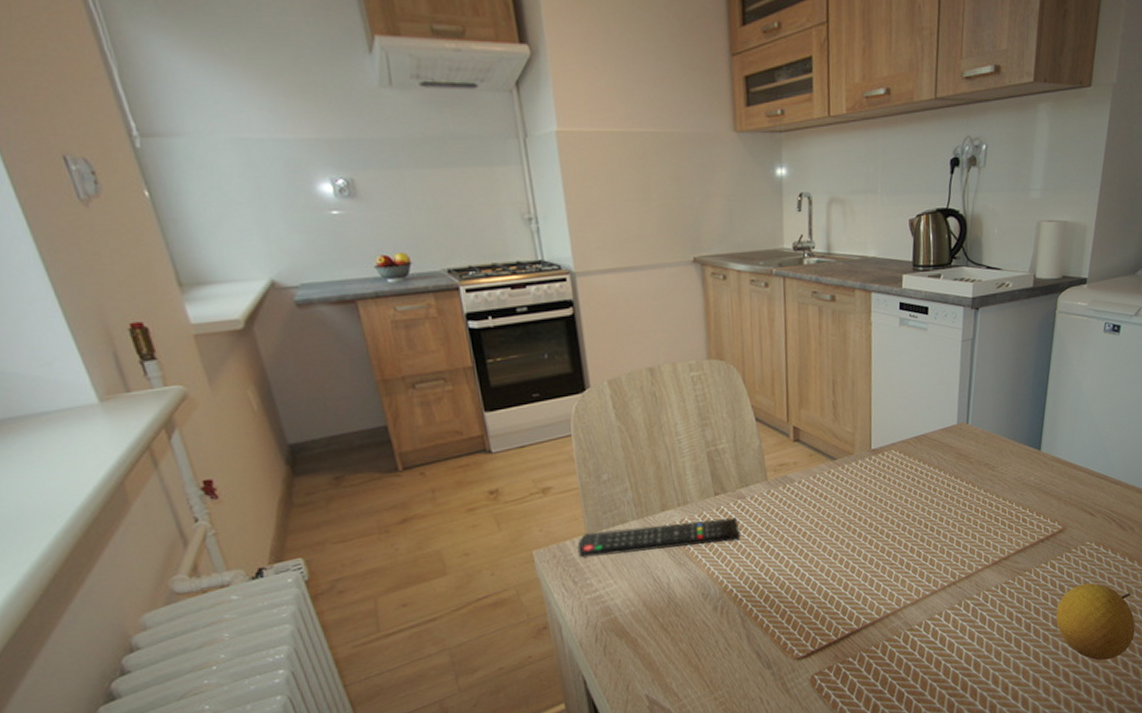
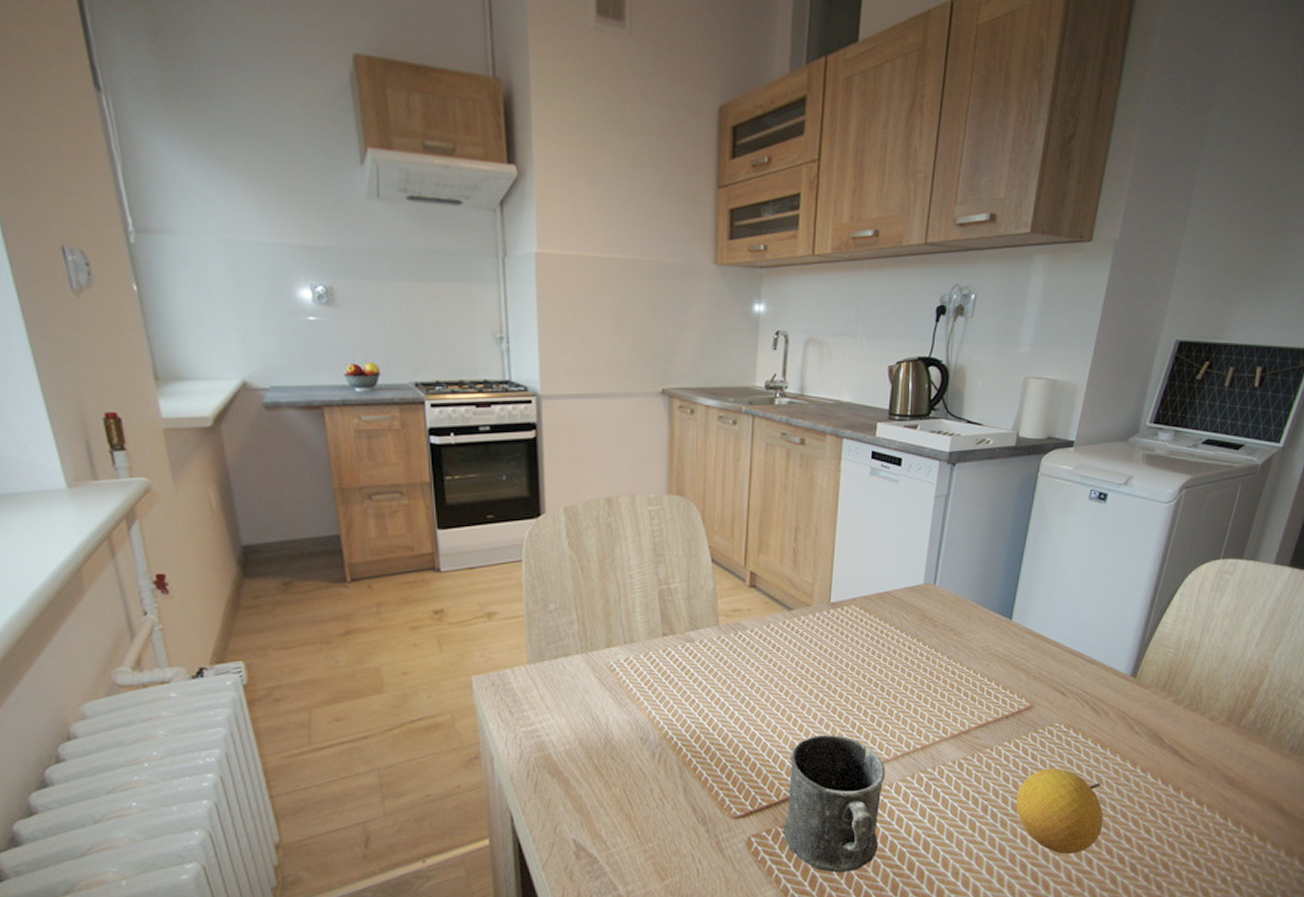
remote control: present [577,517,741,558] -> none [517,661,686,688]
mug: none [843,572,935,700] -> present [783,735,886,873]

